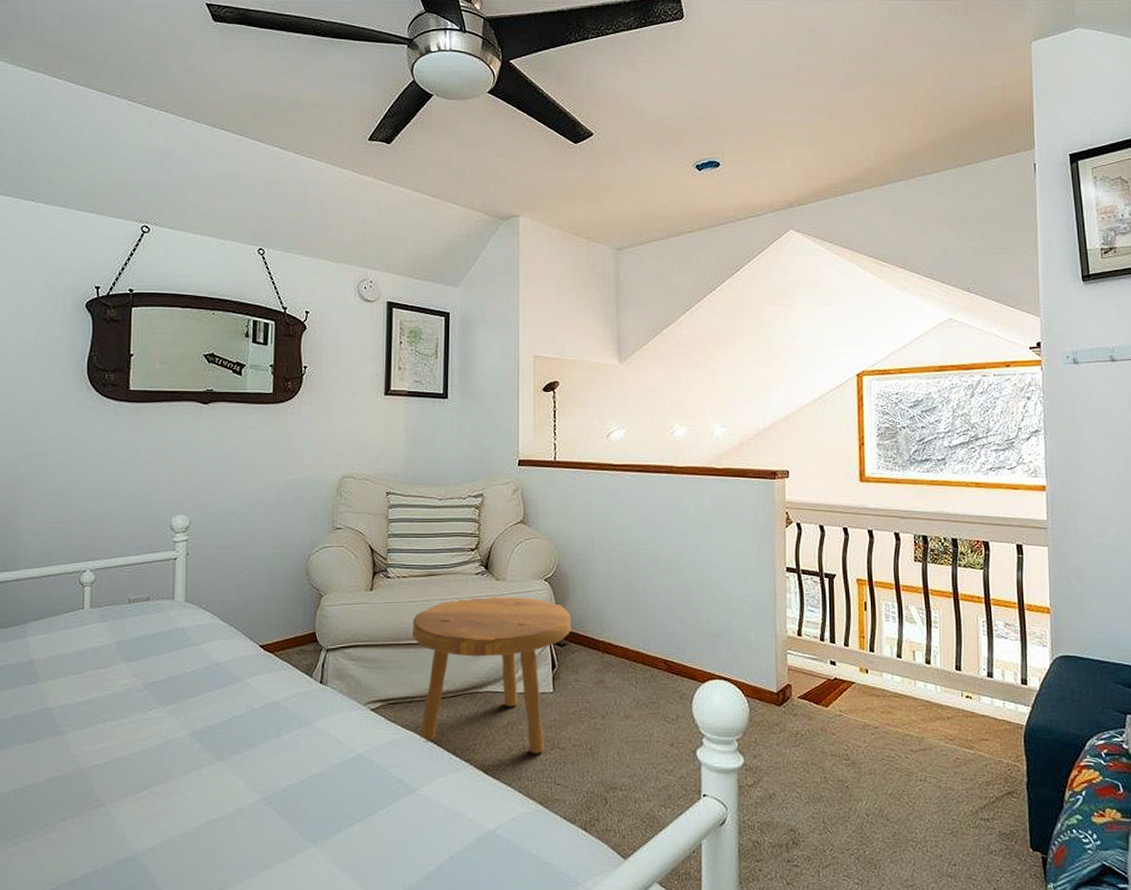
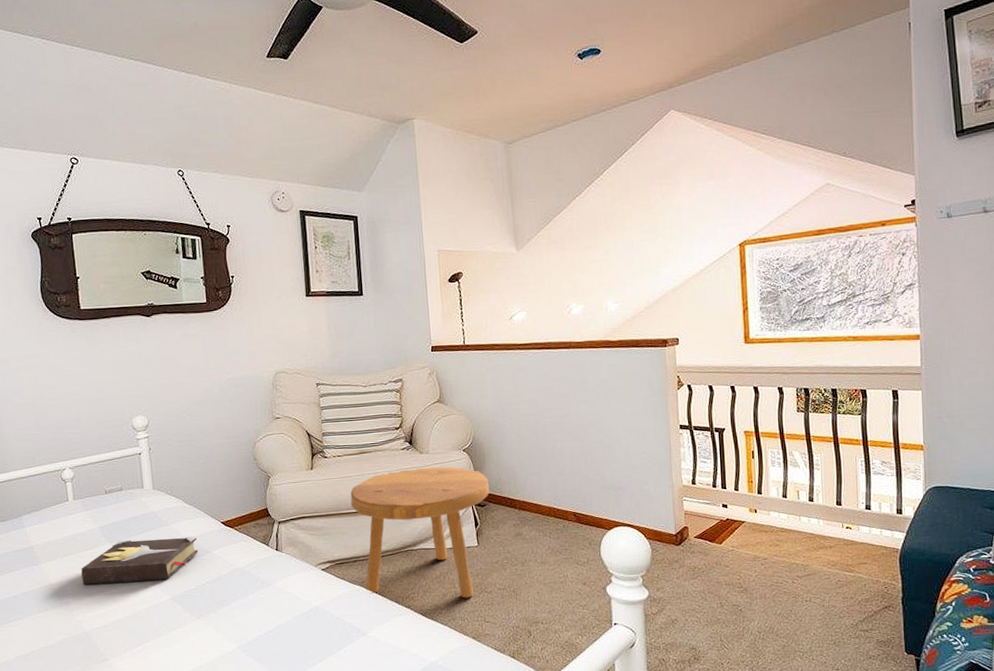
hardback book: none [87,660,230,711] -> present [81,536,199,585]

